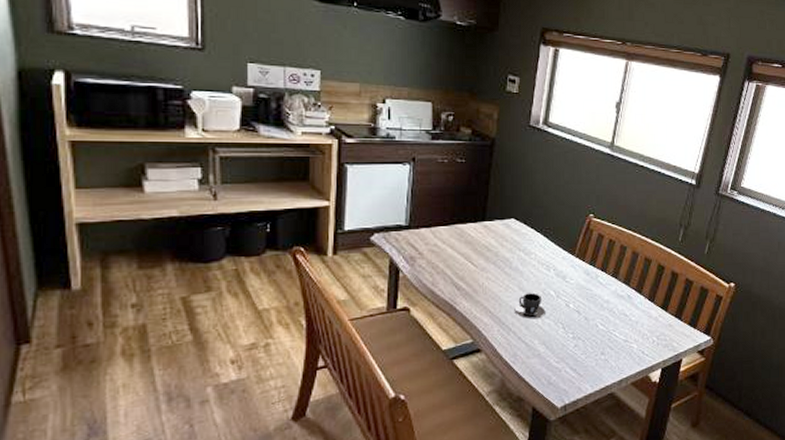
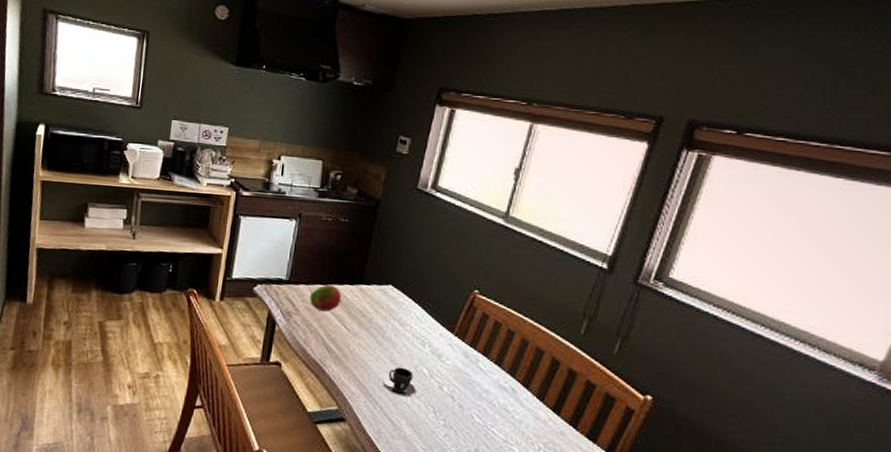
fruit: none [433,225,466,252] -> present [310,284,342,312]

